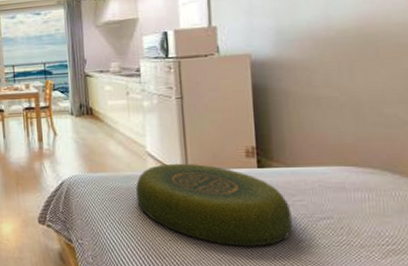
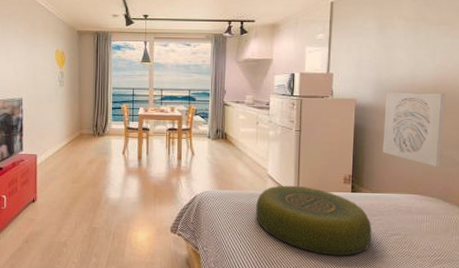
wall art: none [291,35,381,130] -> present [383,93,446,167]

